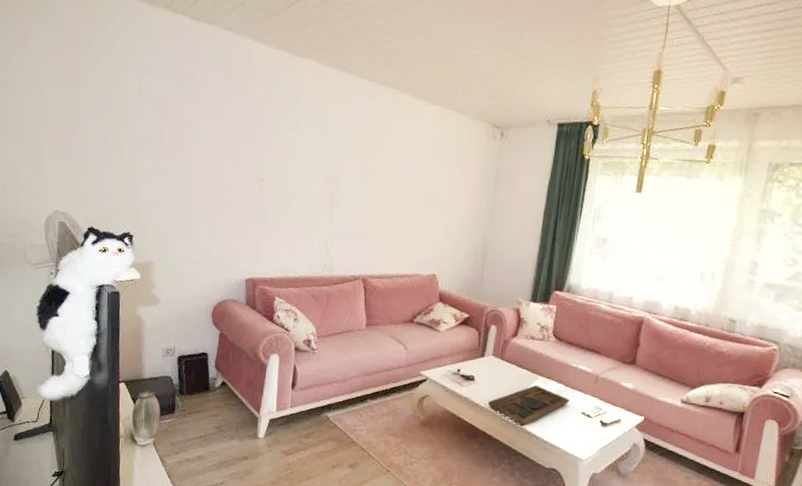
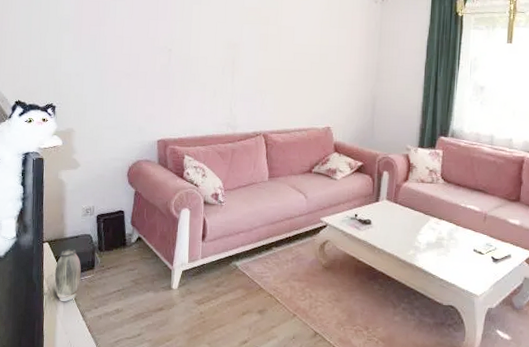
decorative tray: present [488,385,569,427] -> none [385,226,461,266]

